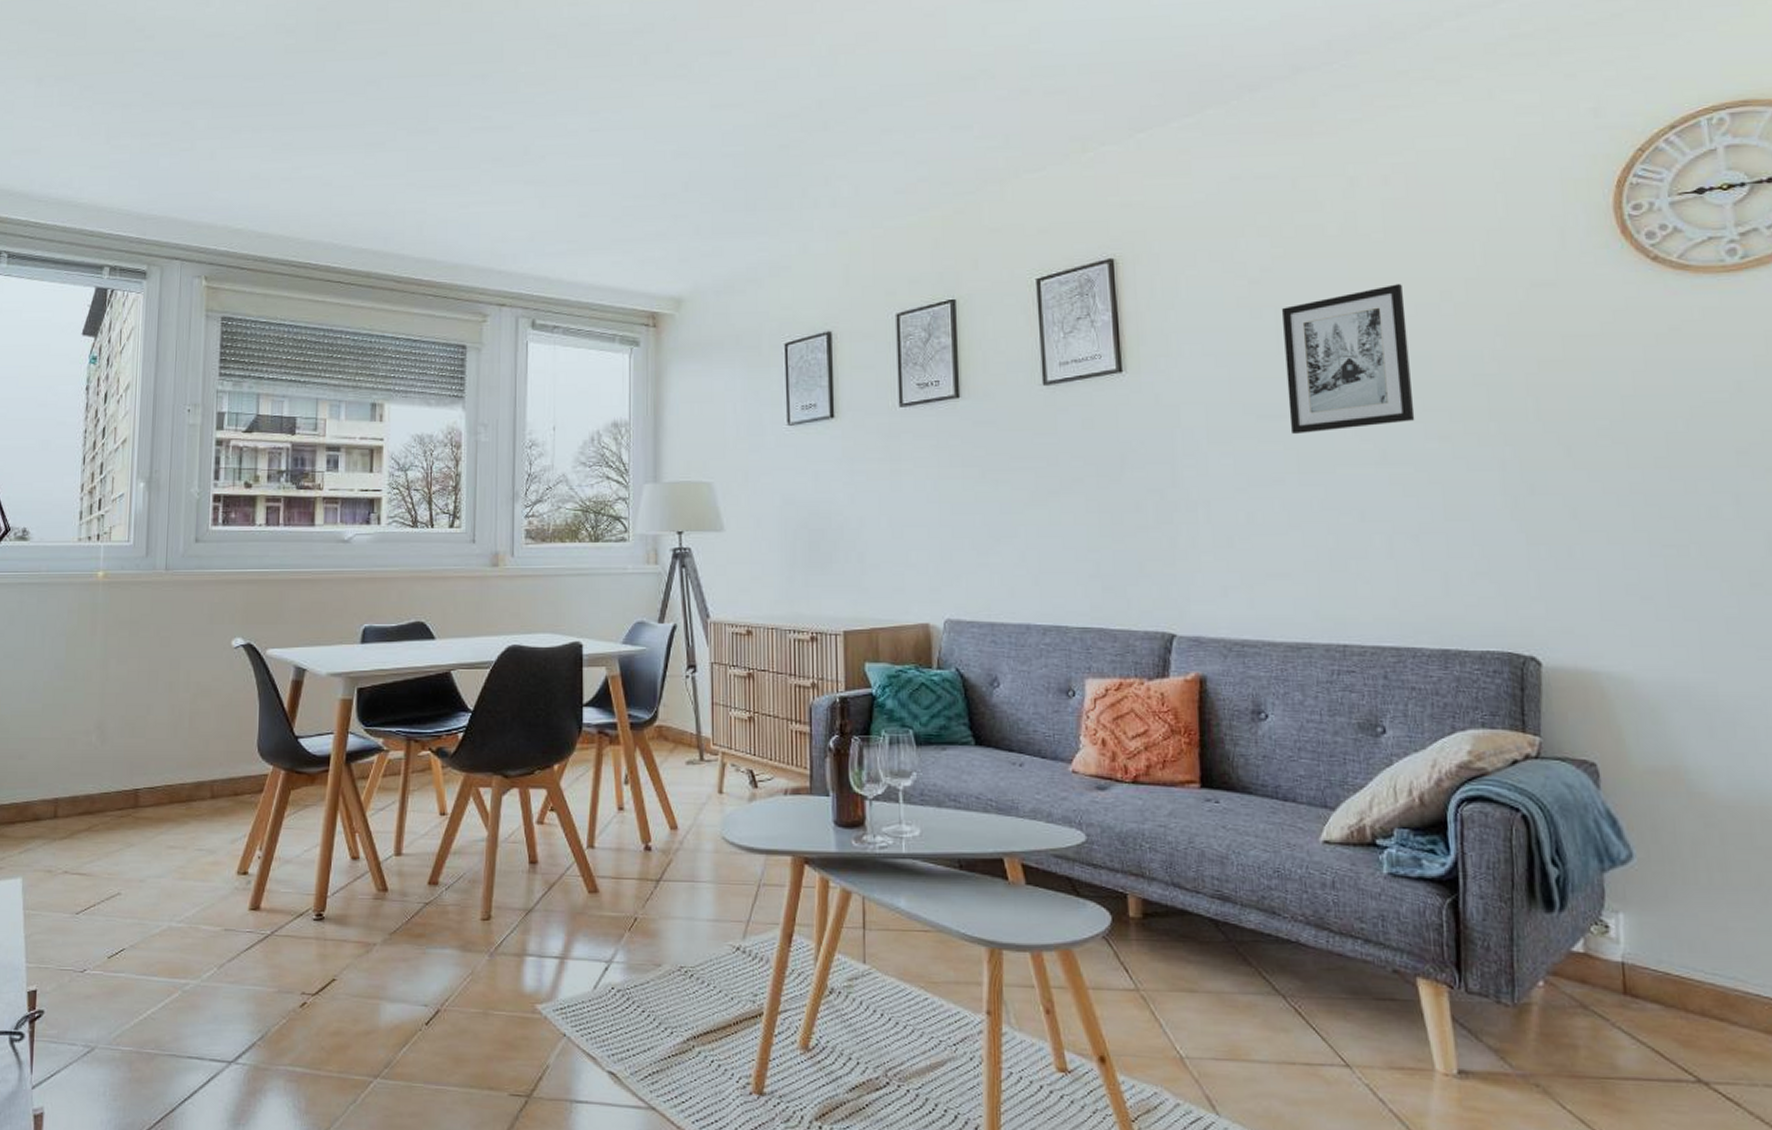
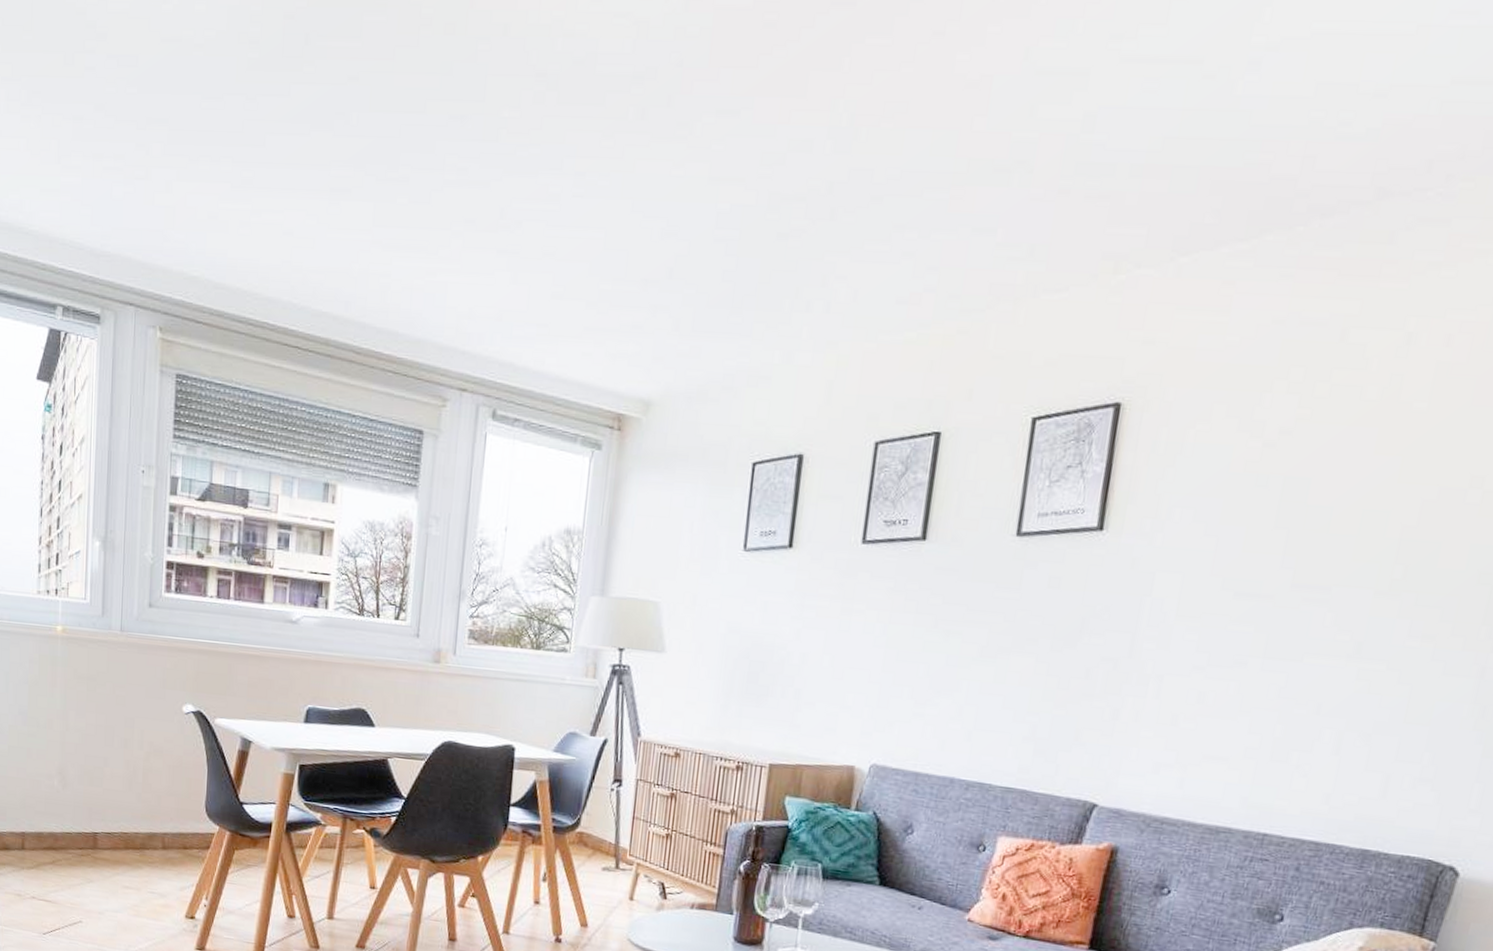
wall art: present [1282,284,1415,434] -> none [1267,463,1432,617]

